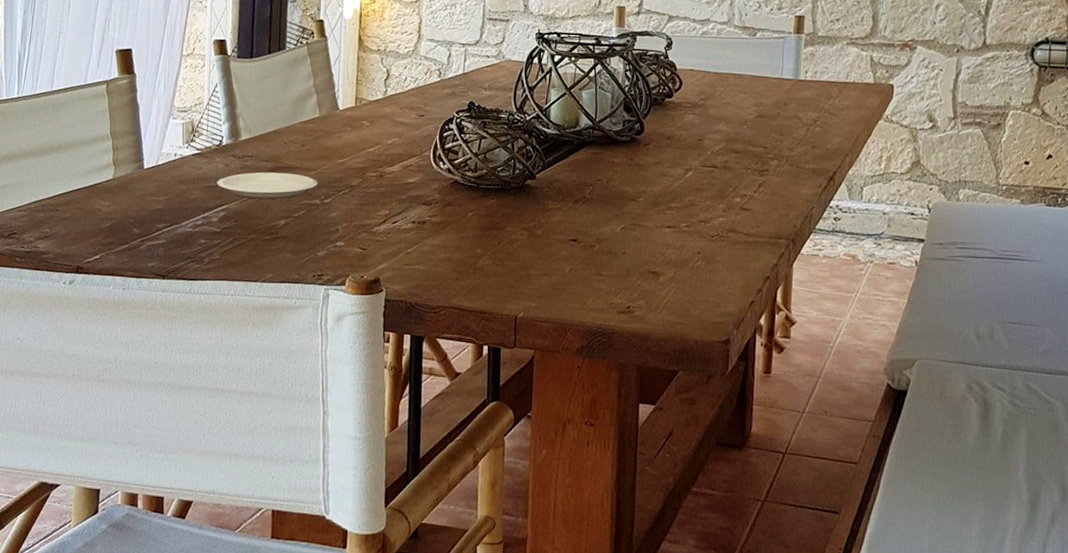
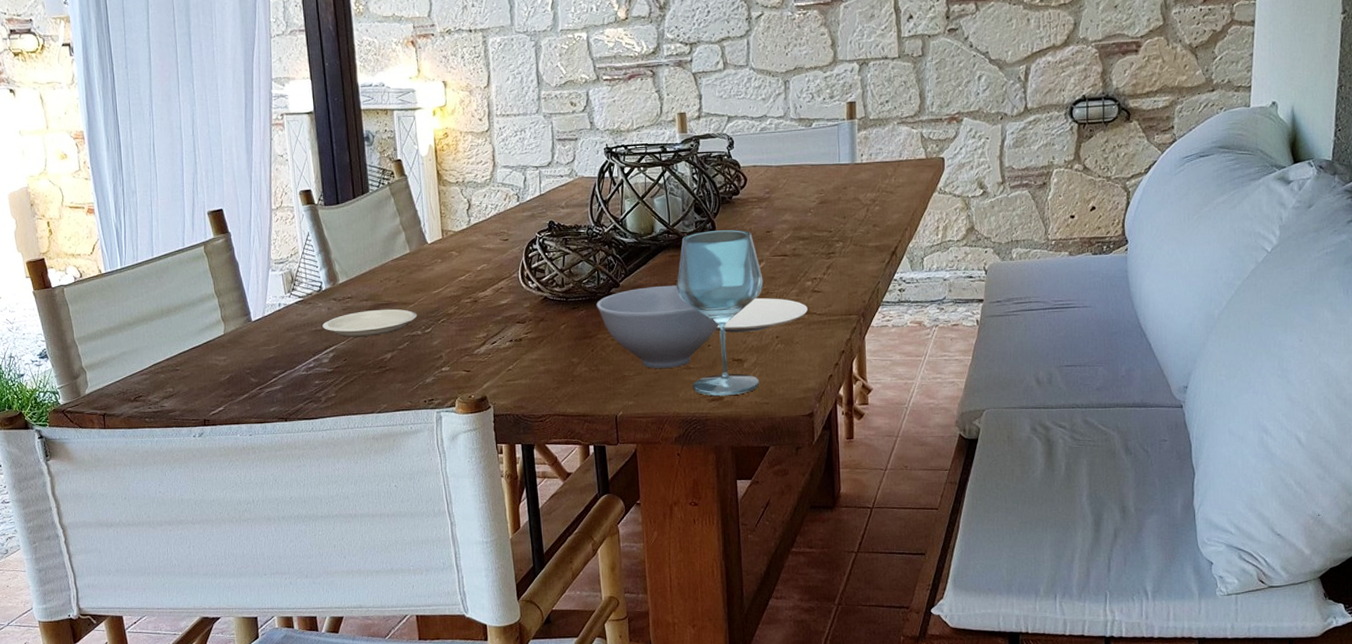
bowl: none [508,183,637,273] -> present [596,285,719,368]
wine glass: none [595,131,690,311] -> present [676,230,763,397]
plate: none [633,208,734,244] -> present [716,297,808,333]

